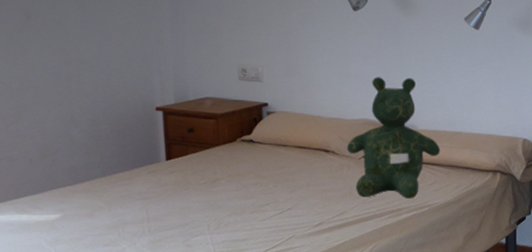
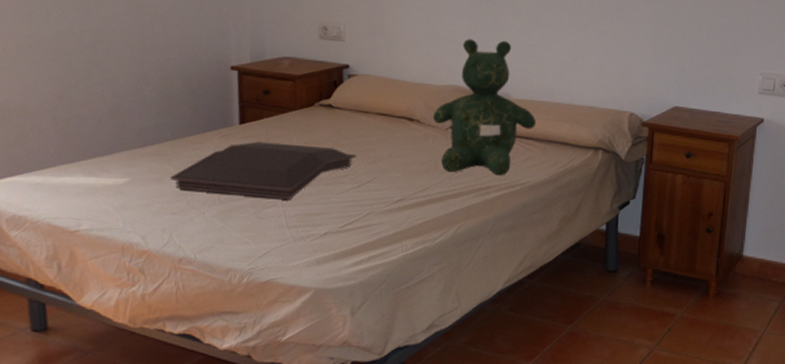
serving tray: none [101,175,278,229] -> present [170,141,357,201]

